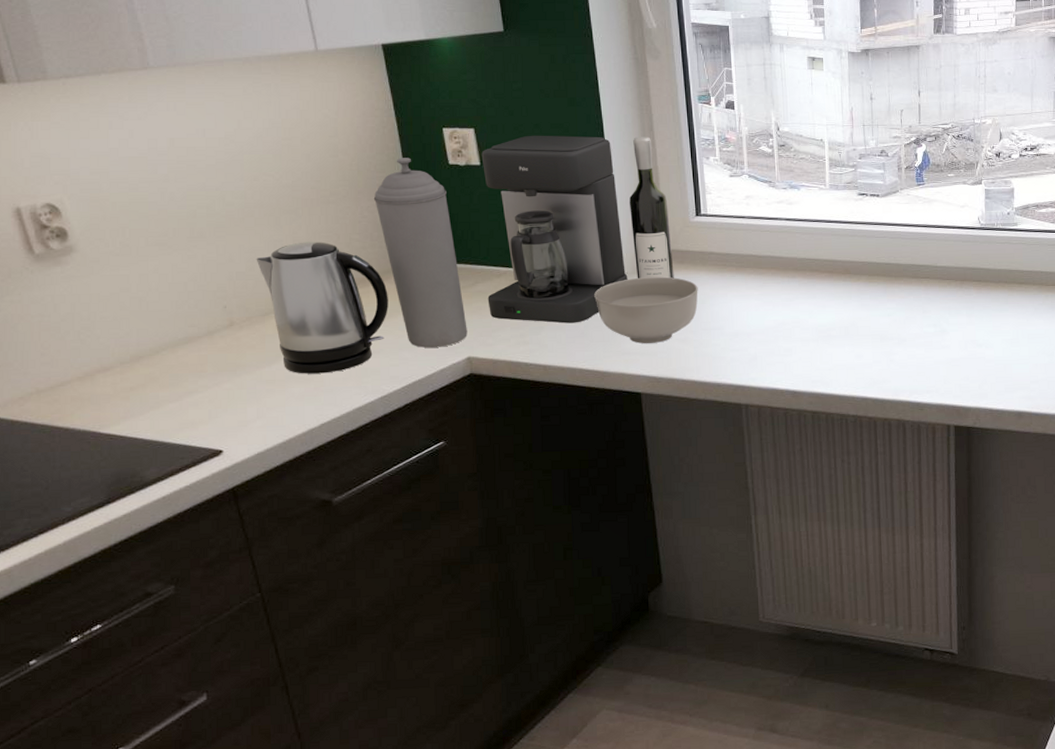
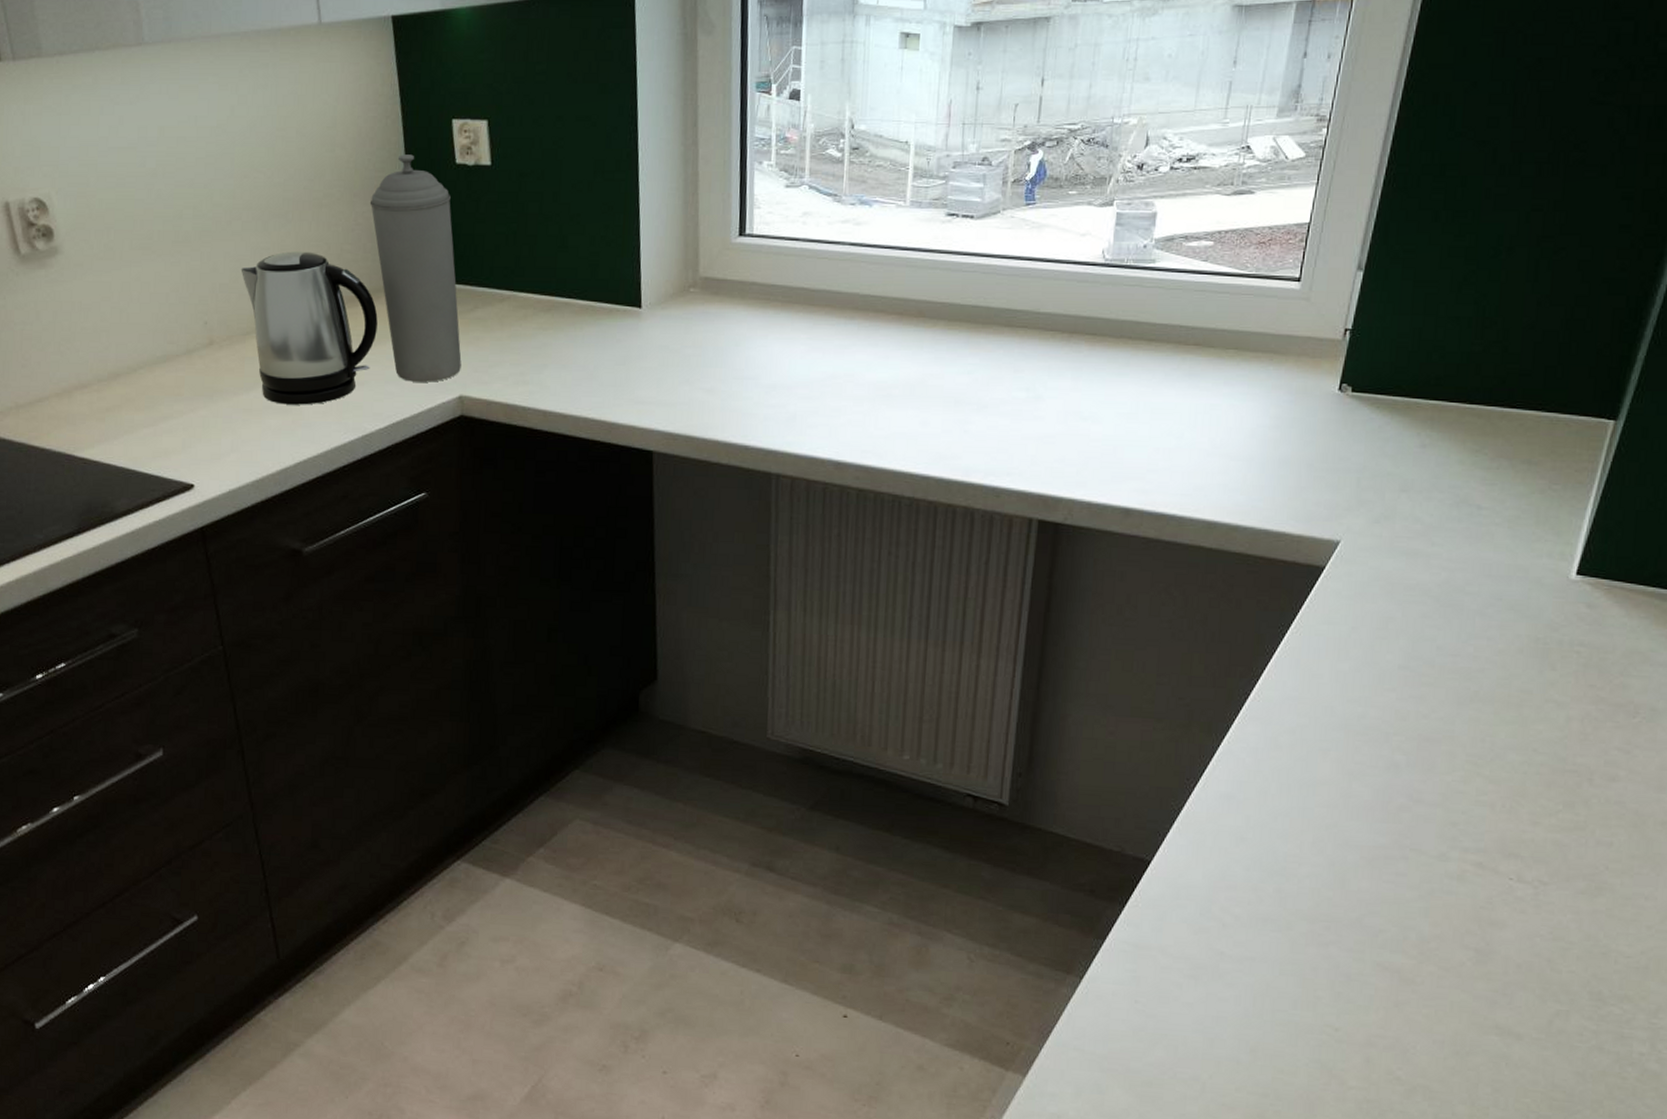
coffee maker: present [481,135,628,324] -> none [486,129,650,362]
bowl: present [594,277,698,343] -> none [609,310,733,392]
bottle: present [629,137,674,279] -> none [659,134,707,313]

